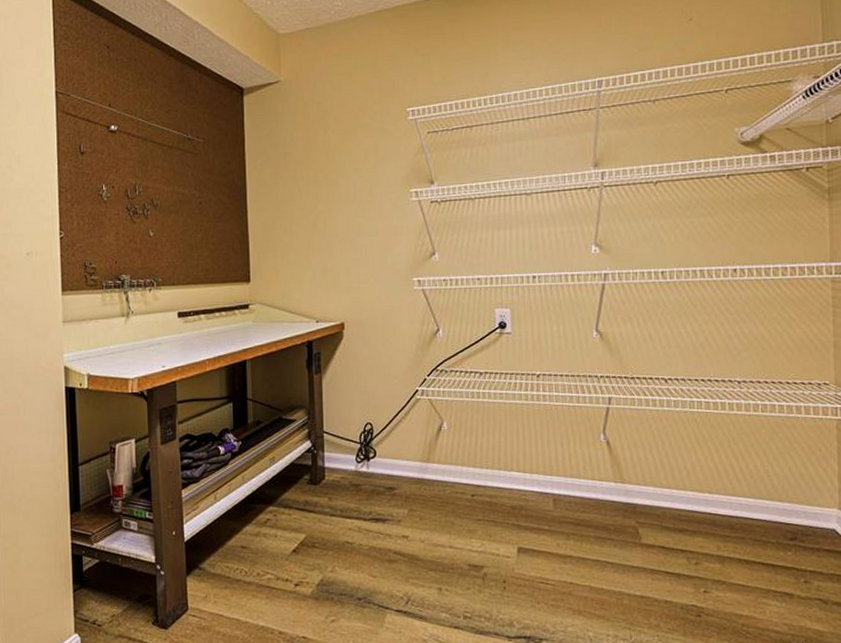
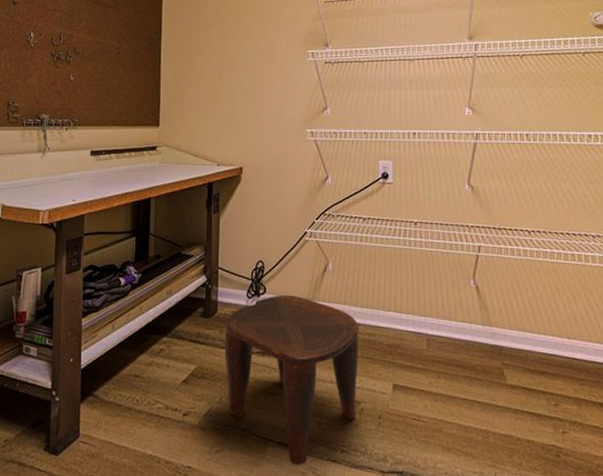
stool: none [334,457,480,633] -> present [224,295,359,465]

